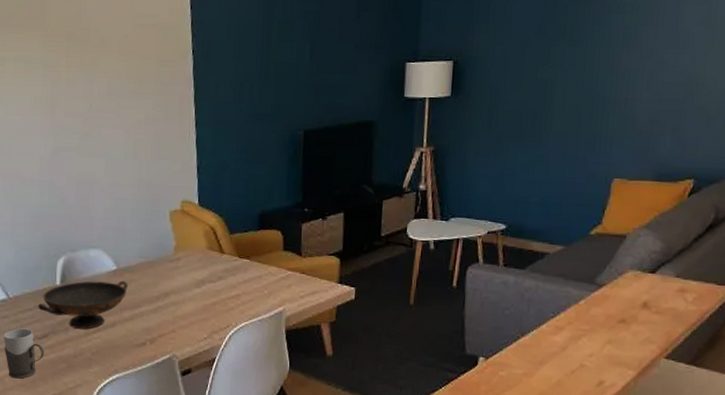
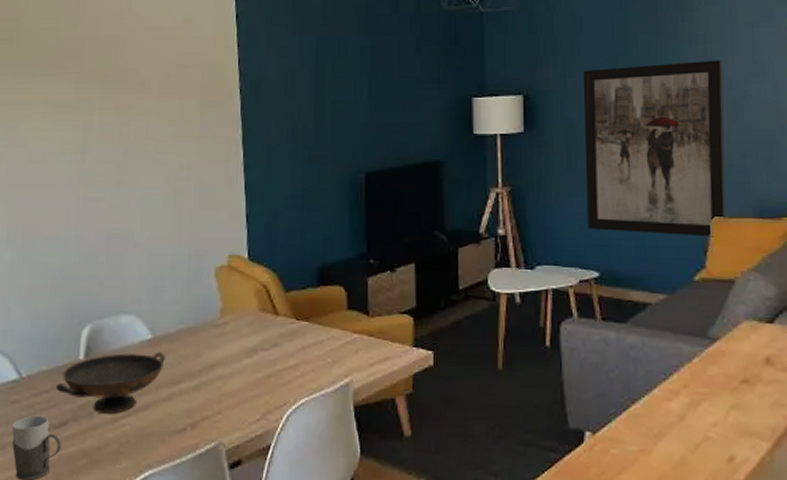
wall art: none [499,30,646,197] -> present [582,60,727,237]

